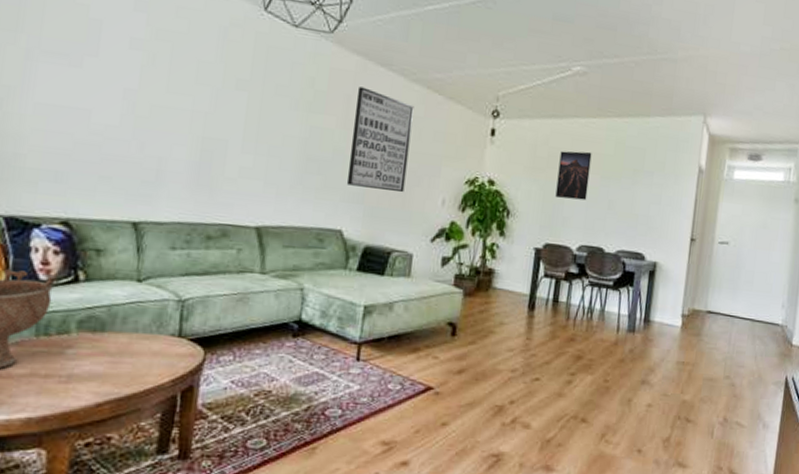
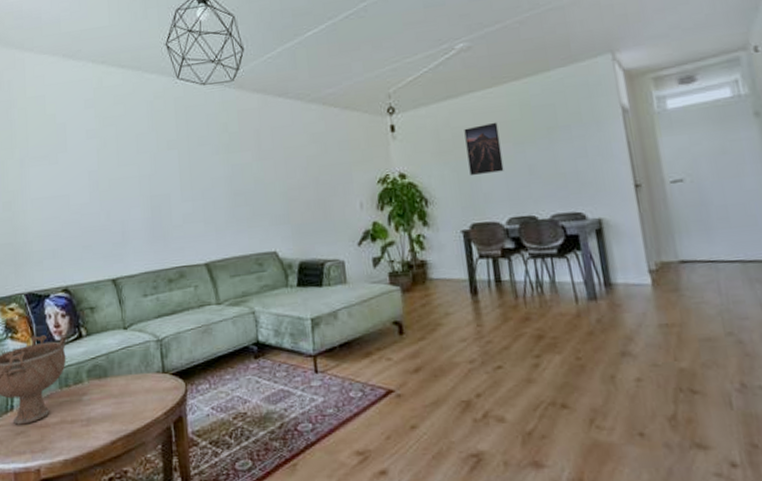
wall art: present [346,87,414,193] -> none [264,119,323,209]

